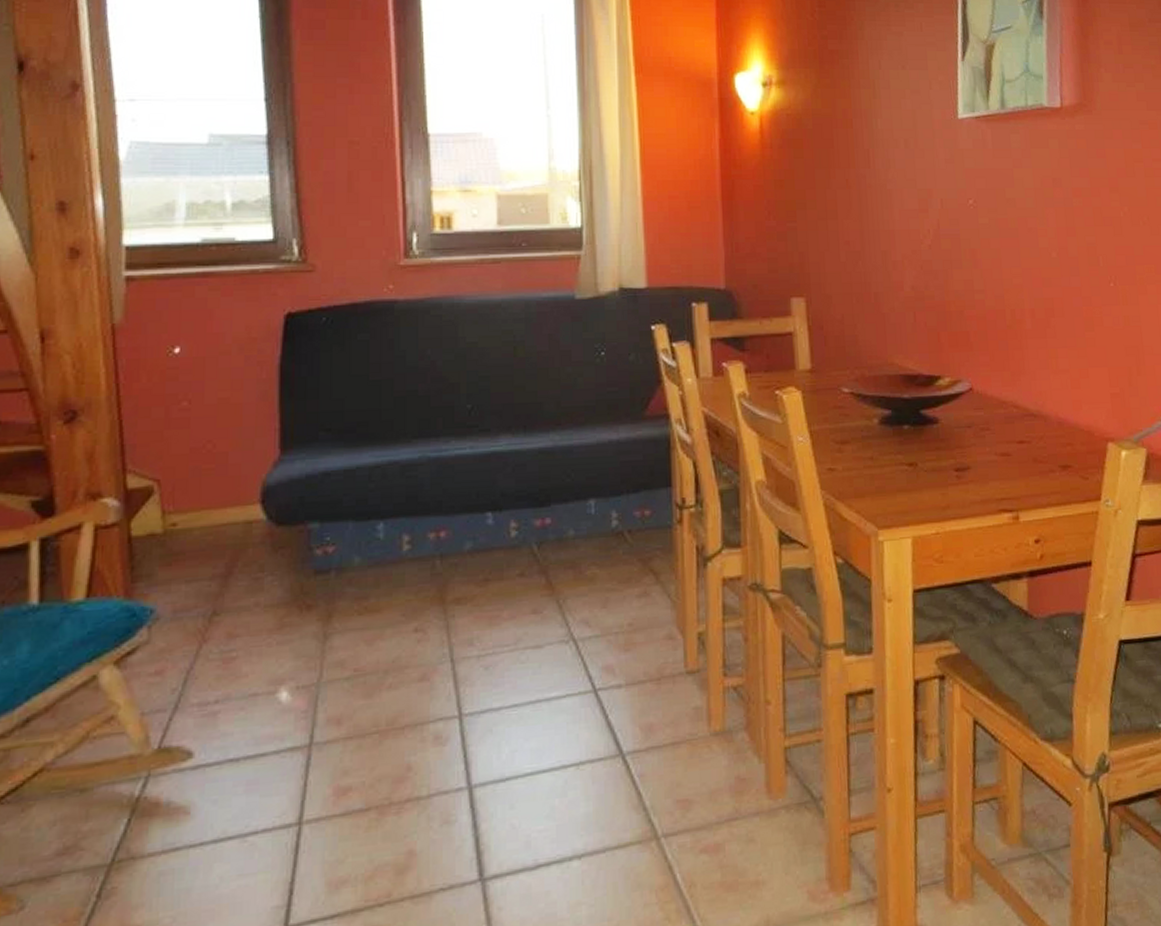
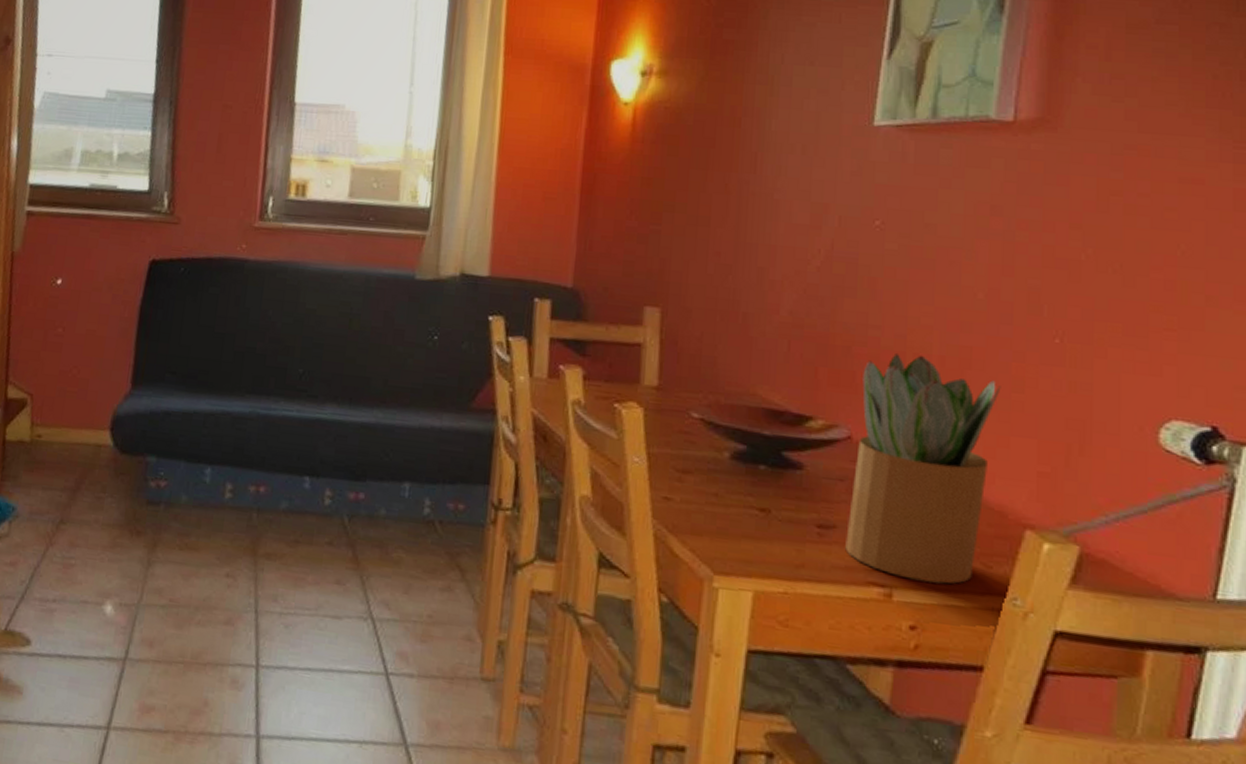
potted plant: none [975,310,1078,501] -> present [845,352,1001,584]

